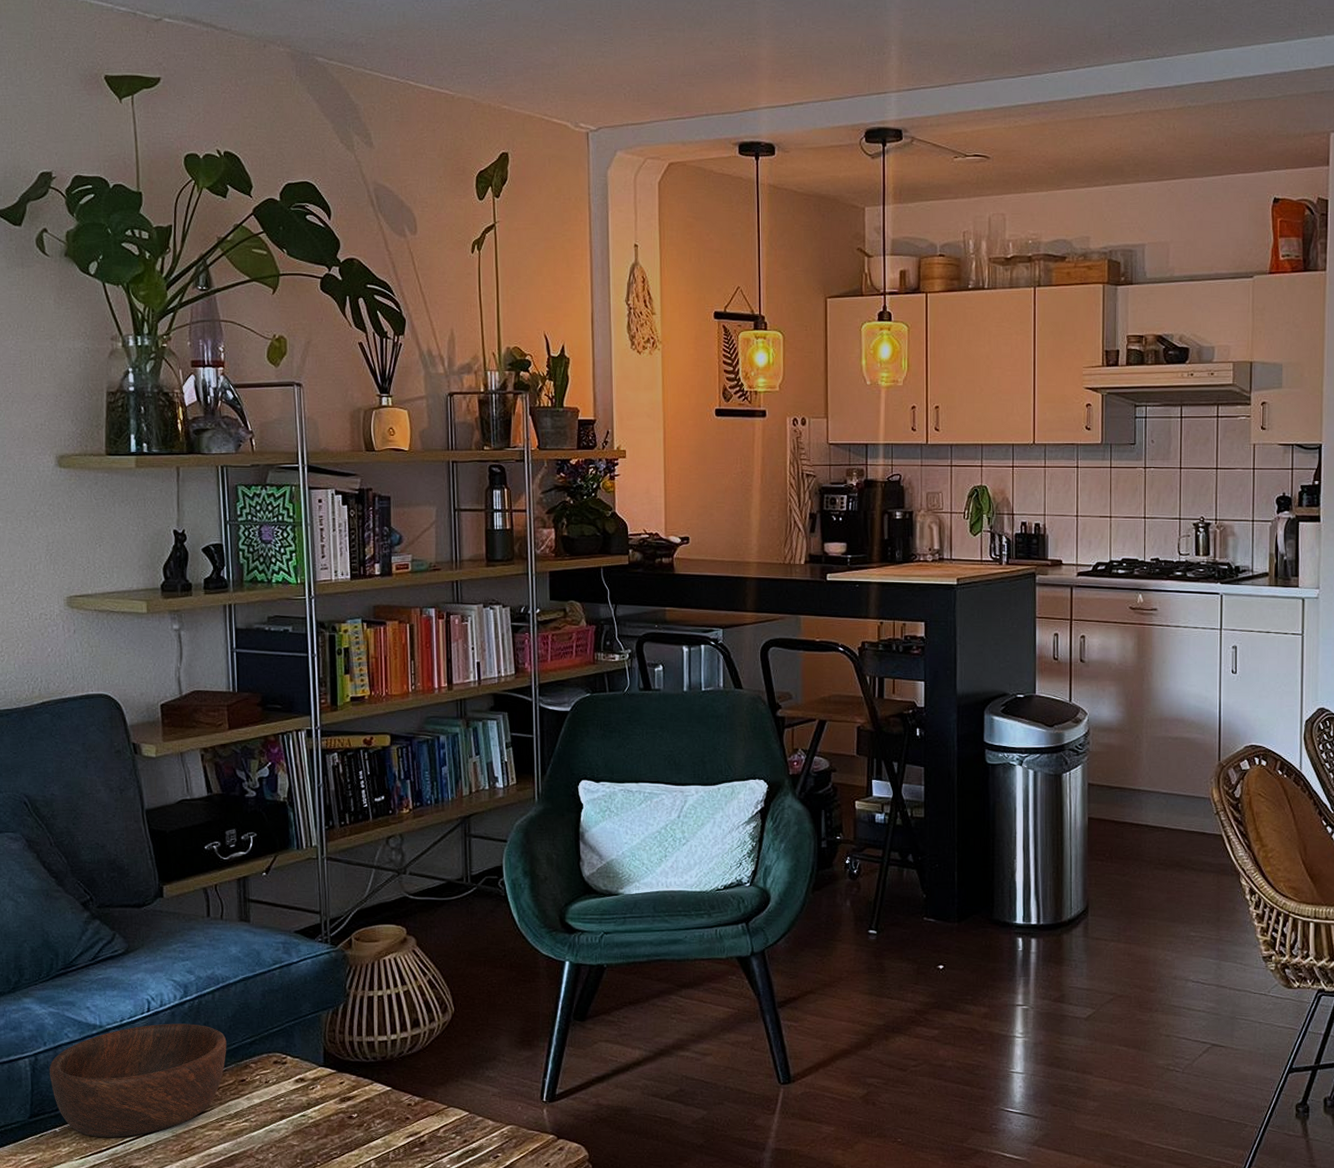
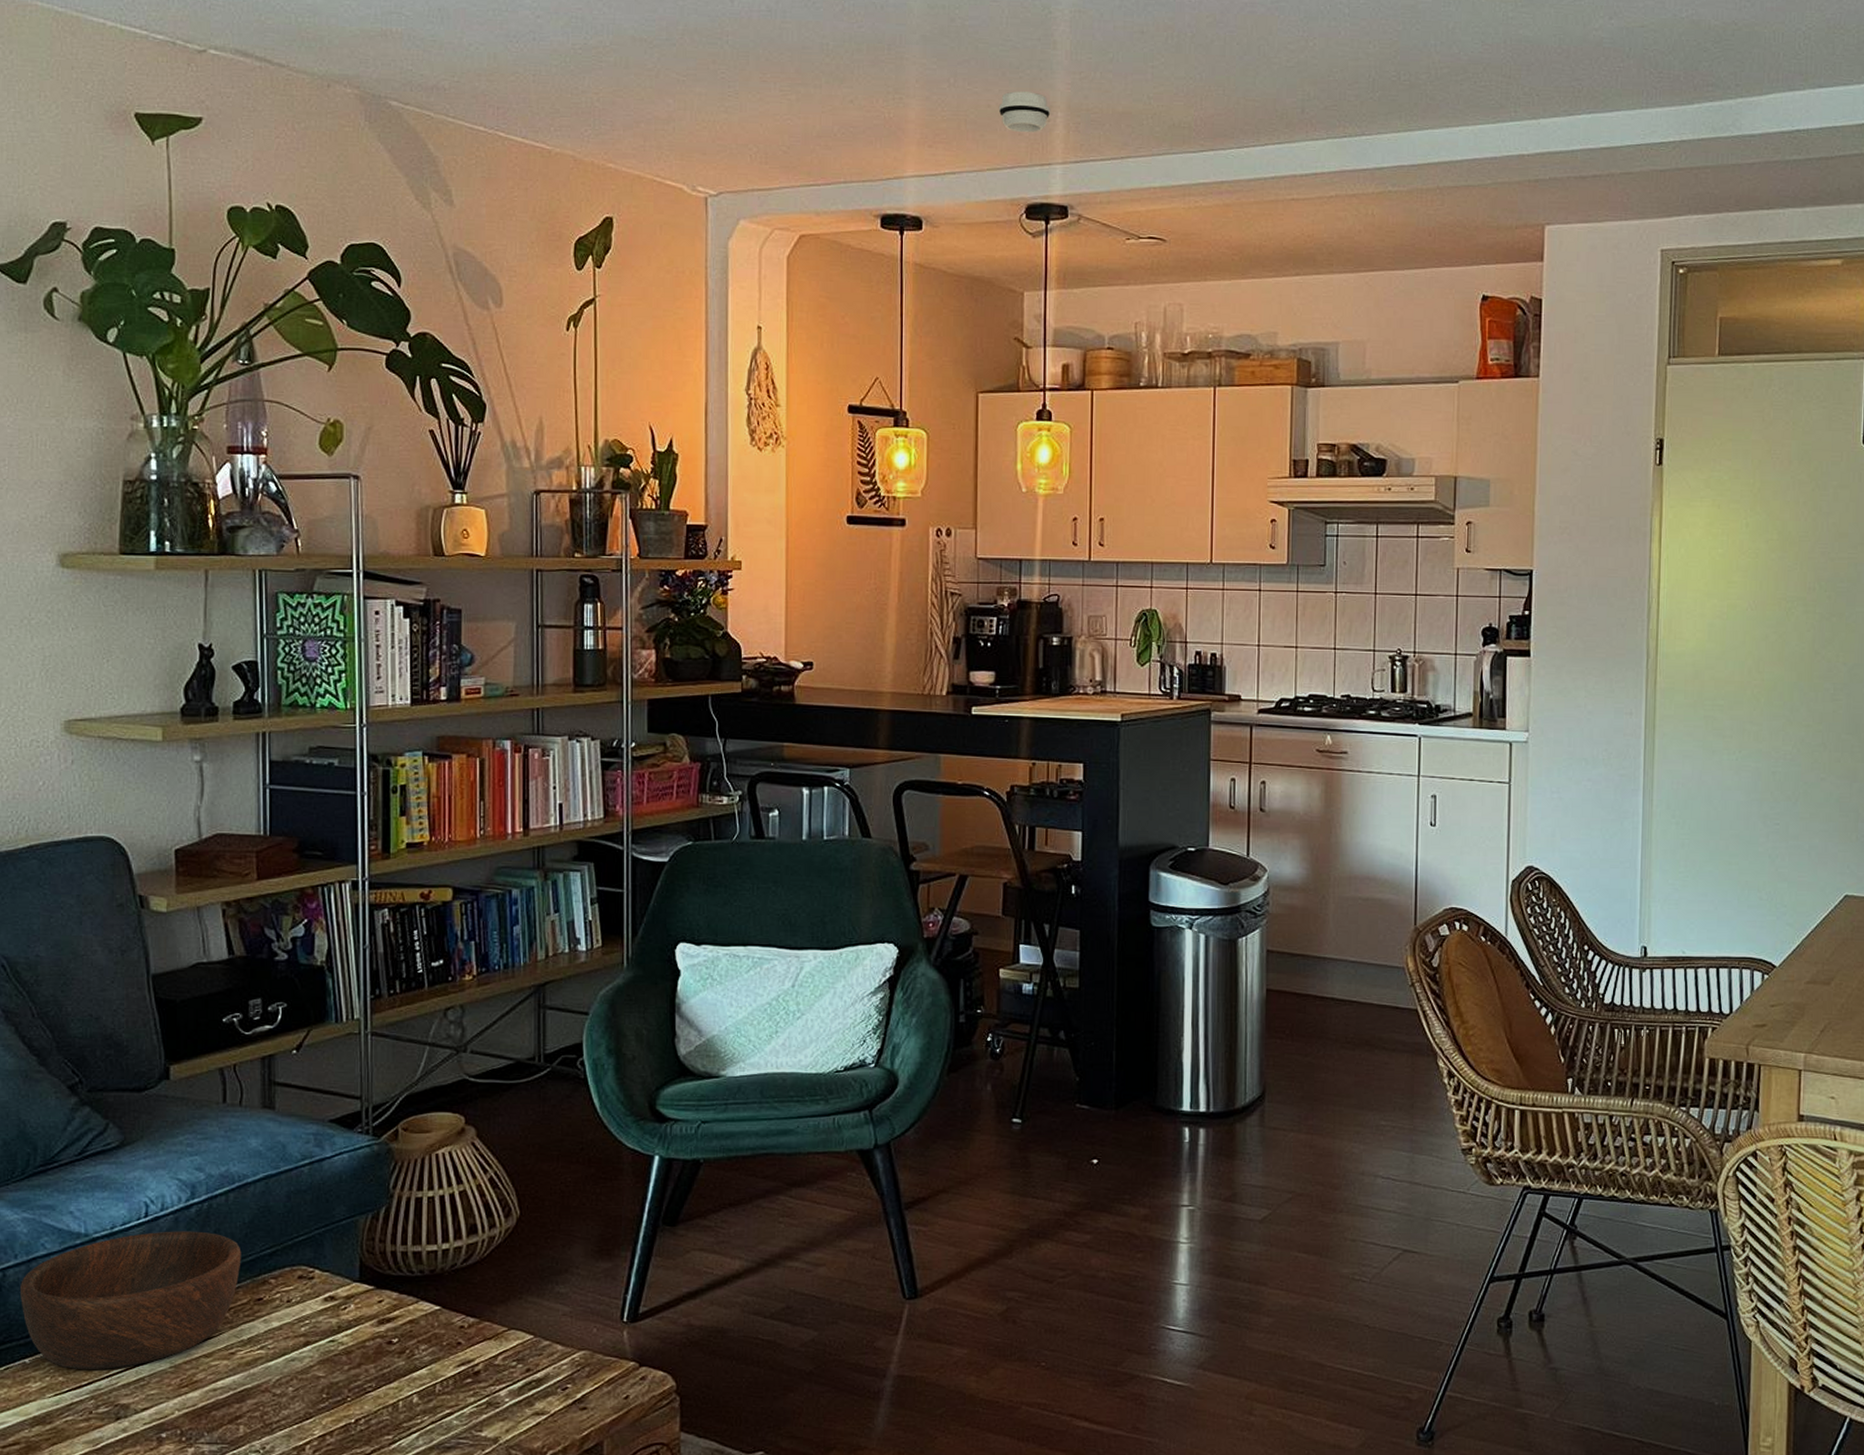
smoke detector: none [839,28,886,66] -> present [998,91,1051,133]

